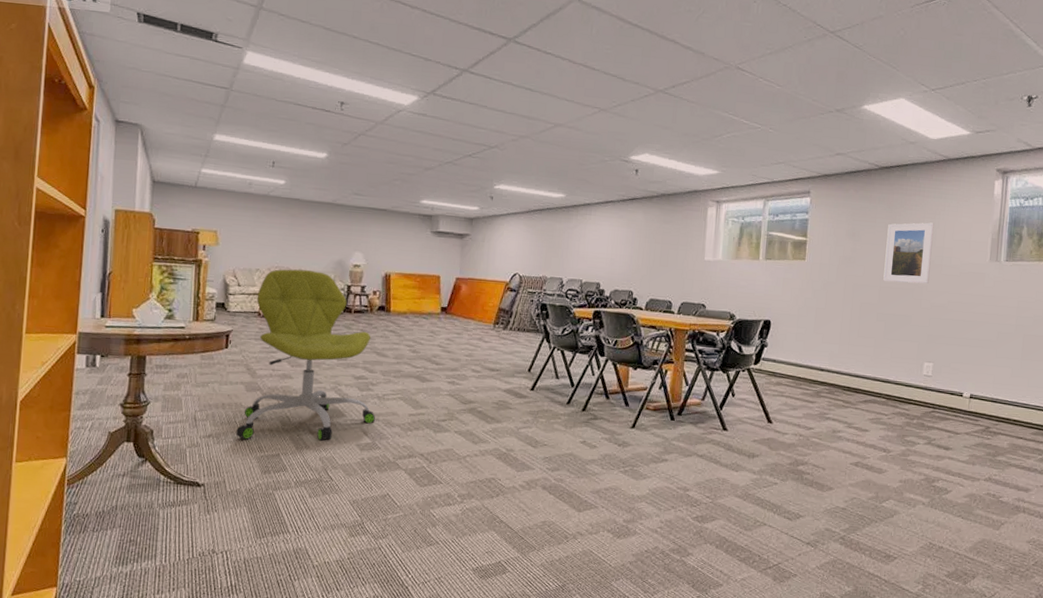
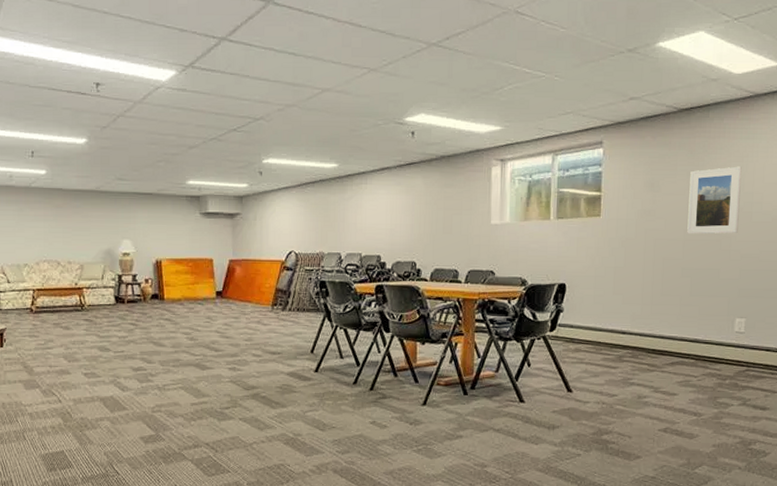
office chair: present [236,269,375,441] -> none [19,262,157,438]

